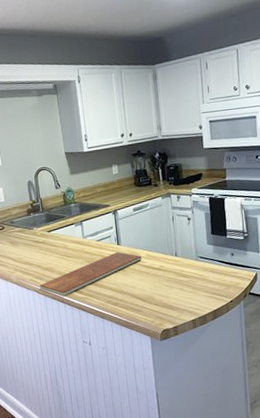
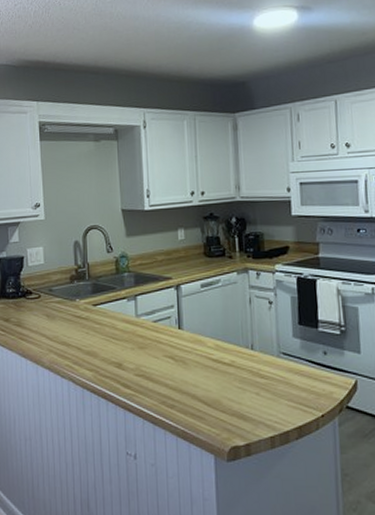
chopping board: present [39,252,142,297] -> none [77,338,209,391]

